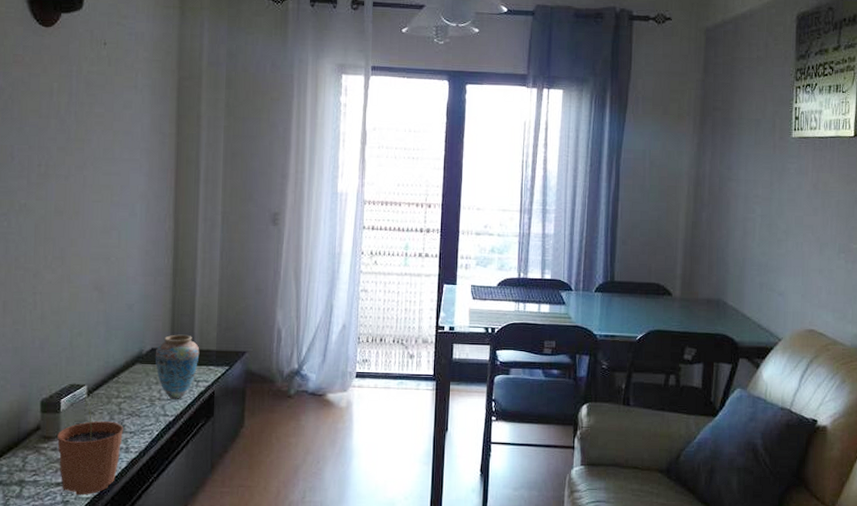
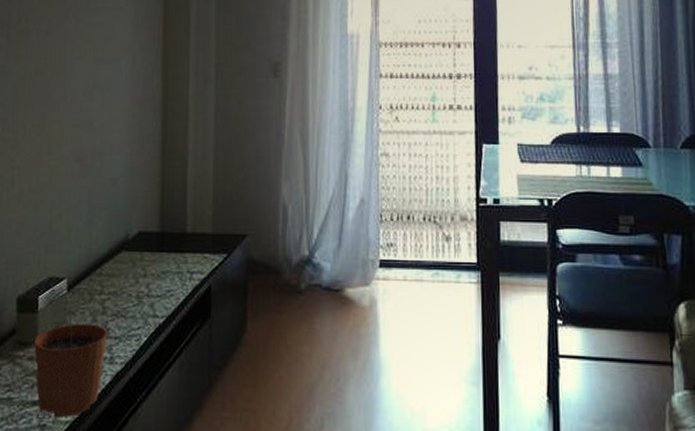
vase: present [155,334,200,399] -> none [142,214,193,295]

